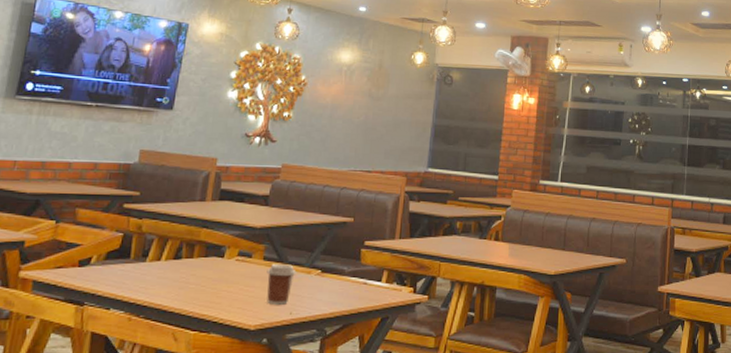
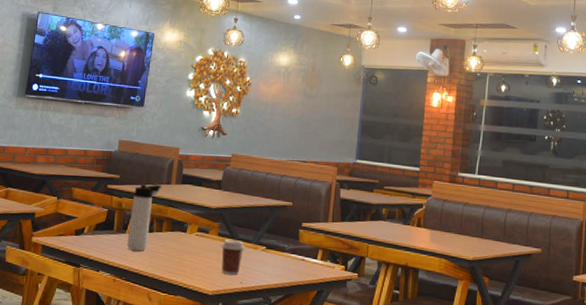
thermos bottle: none [146,202,193,283] -> present [126,184,161,251]

